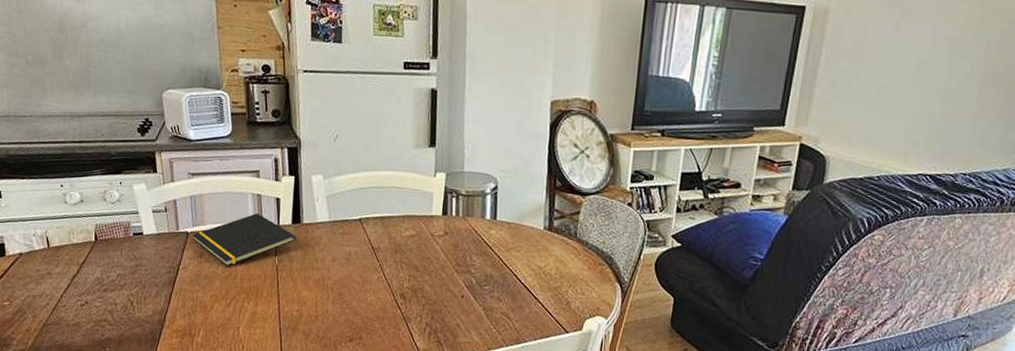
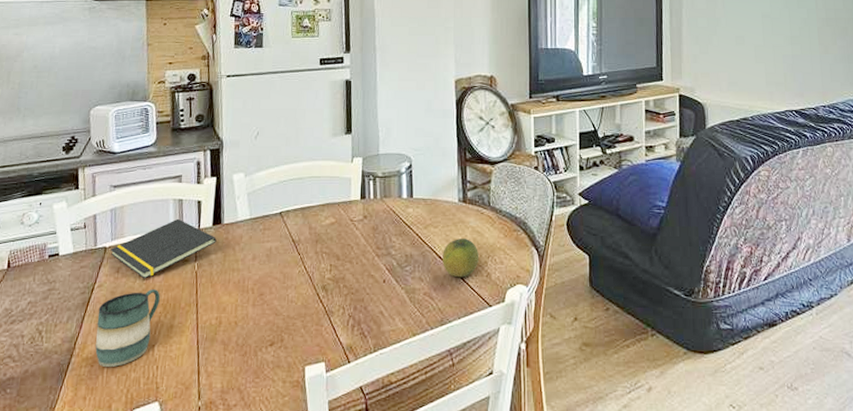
mug: none [183,276,243,342] -> present [94,289,160,367]
fruit: none [522,265,561,303] -> present [442,239,480,278]

